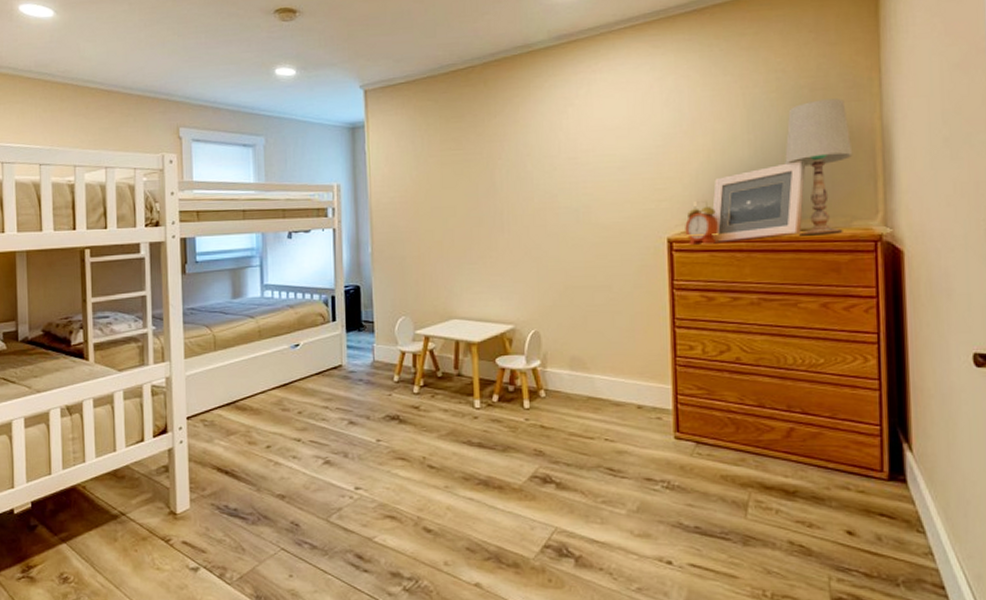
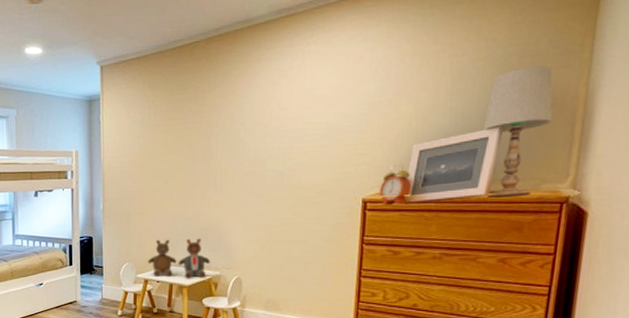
teddy bear: none [428,287,462,333] -> present [148,239,177,277]
teddy bear: none [464,286,503,335] -> present [178,238,211,279]

